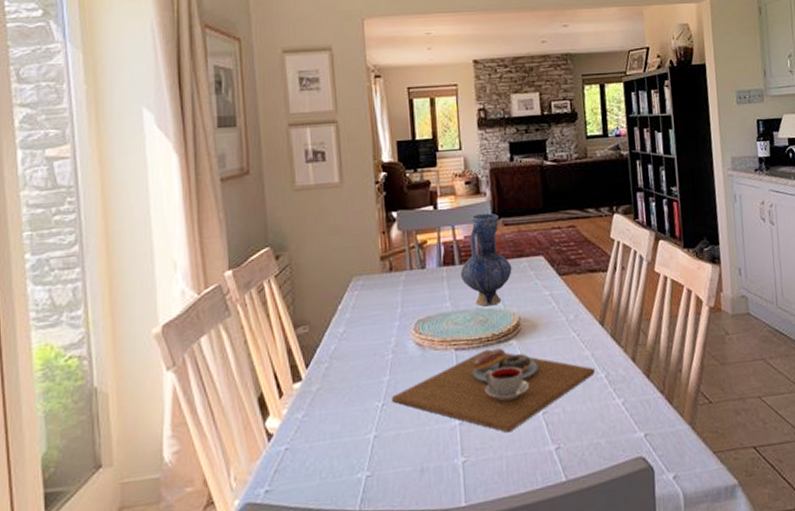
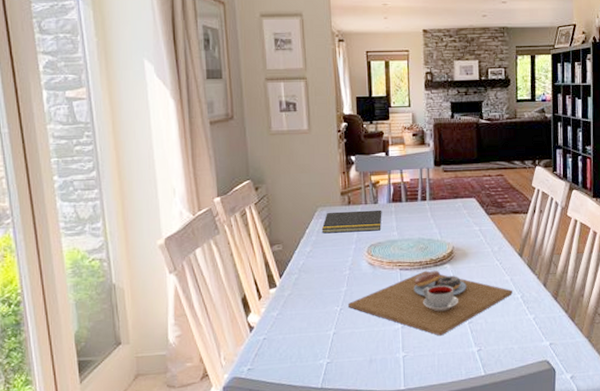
notepad: none [357,275,432,309] -> present [321,209,382,234]
vase: present [460,213,512,307] -> none [406,160,449,237]

